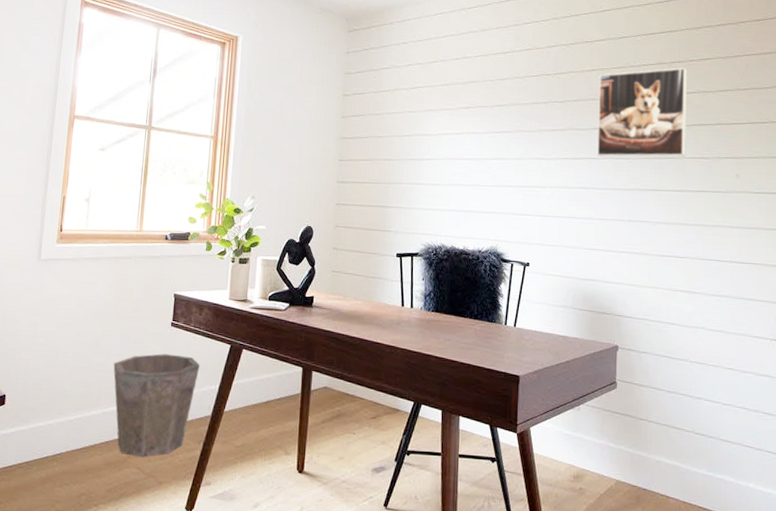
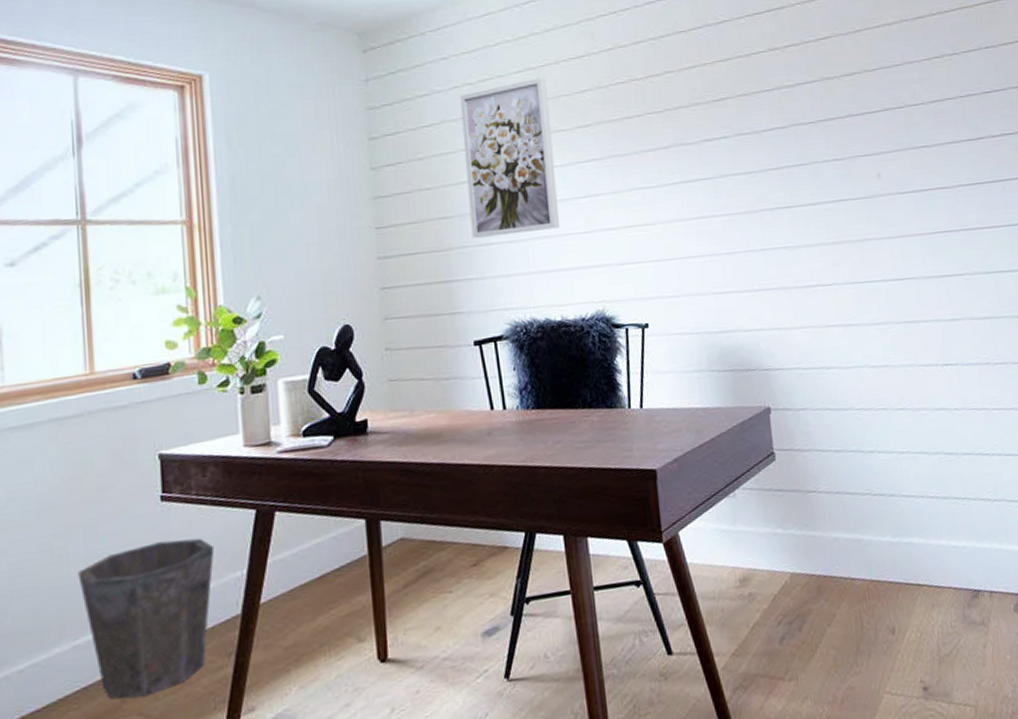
wall art: none [406,64,477,180] -> present [459,77,561,238]
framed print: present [597,68,688,158] -> none [701,51,817,175]

